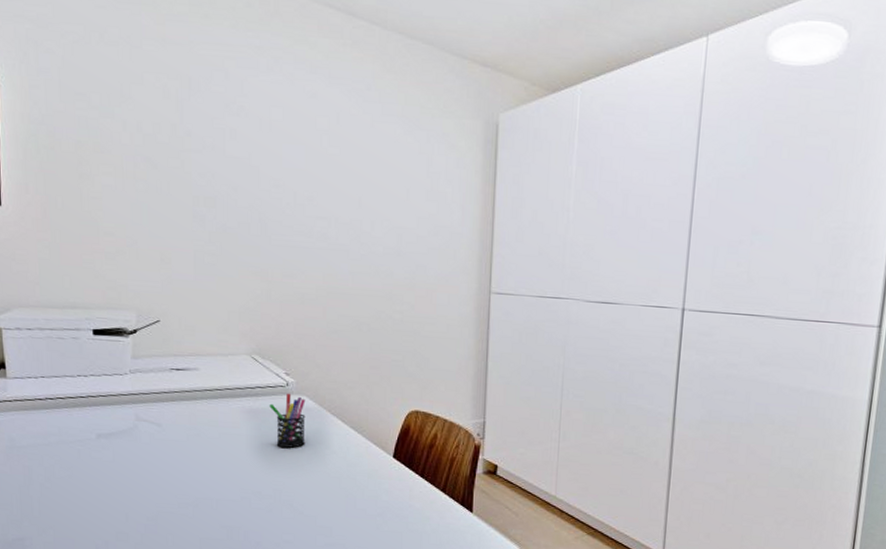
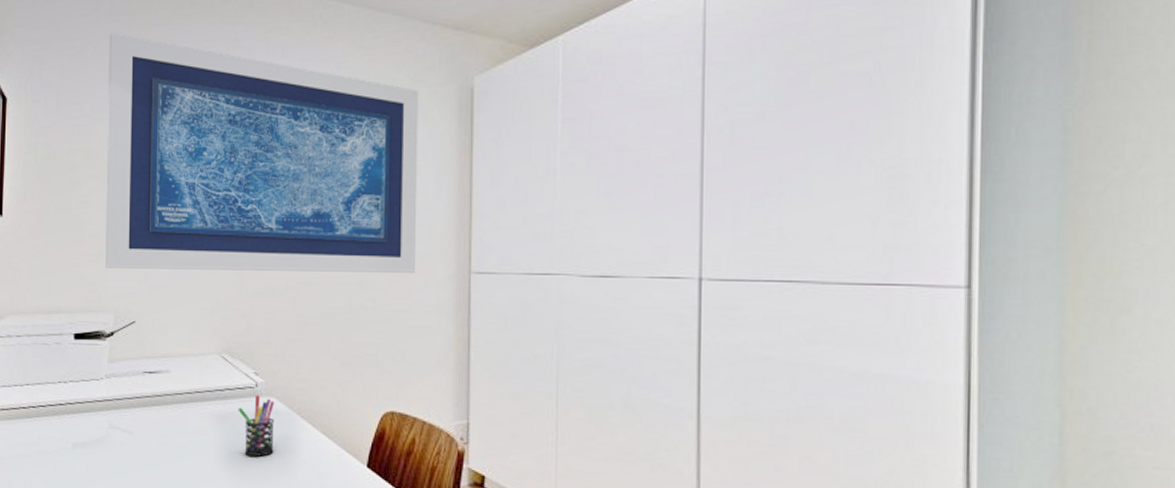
wall art: none [117,22,447,290] -> present [105,33,419,273]

